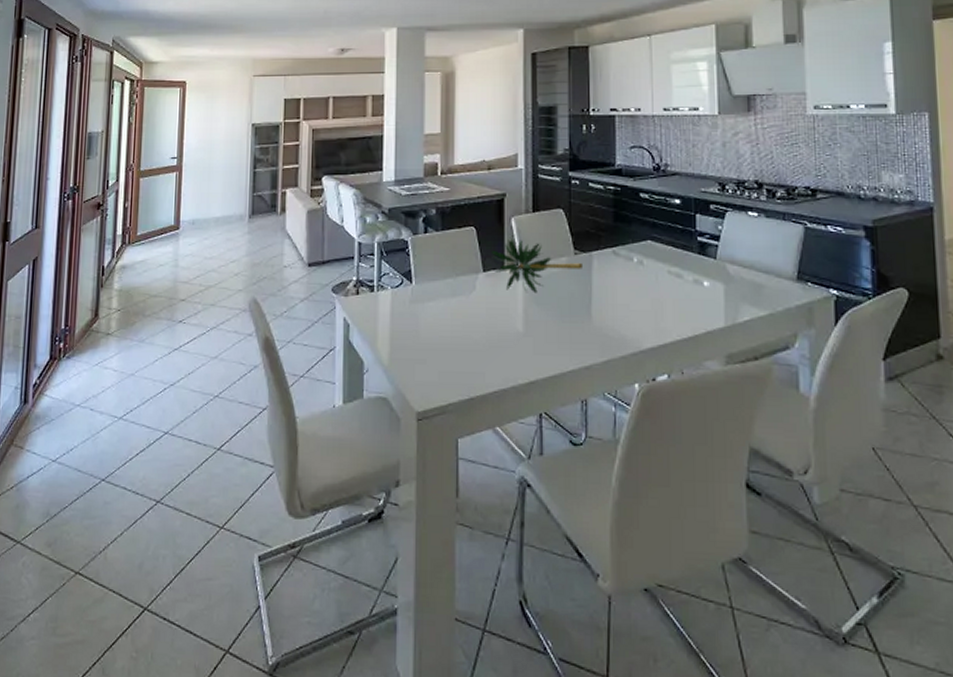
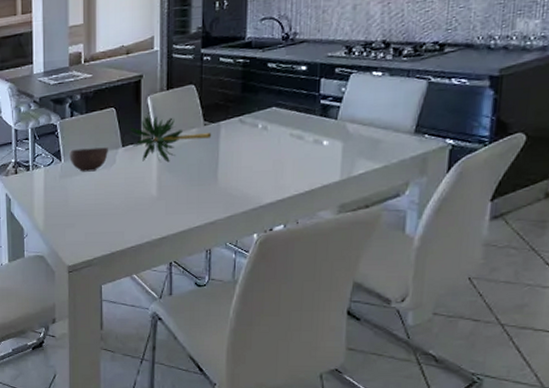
bowl: none [420,270,467,298] -> present [68,147,108,172]

